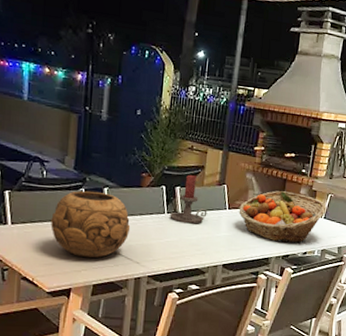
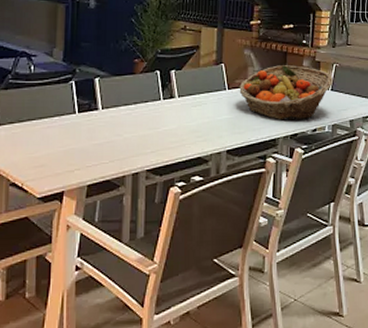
decorative bowl: present [51,190,131,259] -> none [40,82,125,156]
candle holder: present [170,174,207,224] -> none [166,56,206,109]

